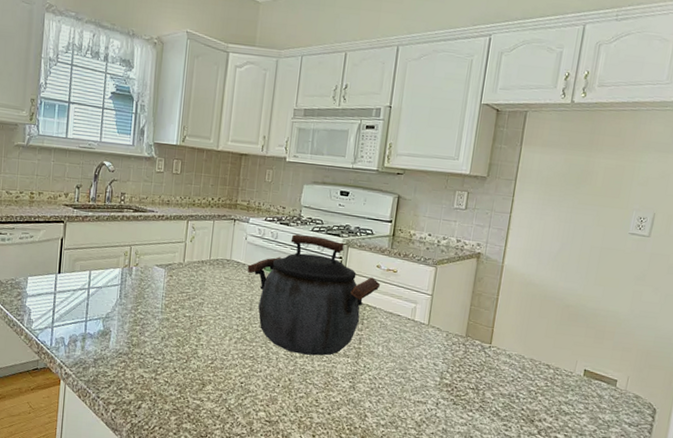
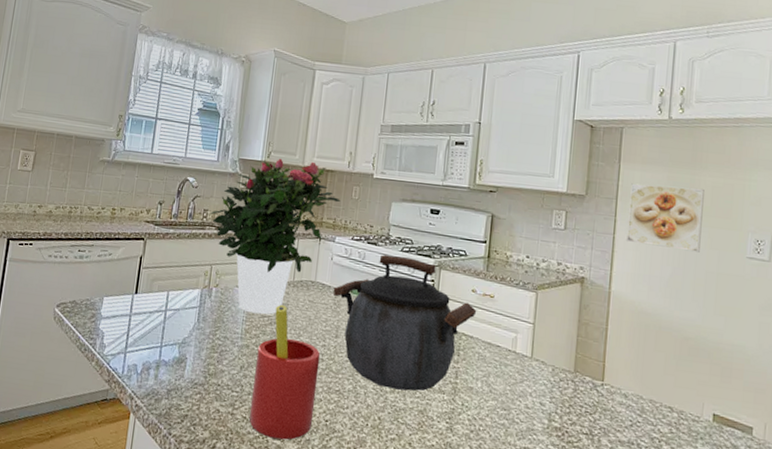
potted flower: none [128,143,254,291] -> present [210,159,340,315]
straw: none [171,281,236,400] -> present [249,304,321,440]
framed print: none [520,165,598,229] -> present [625,183,704,252]

